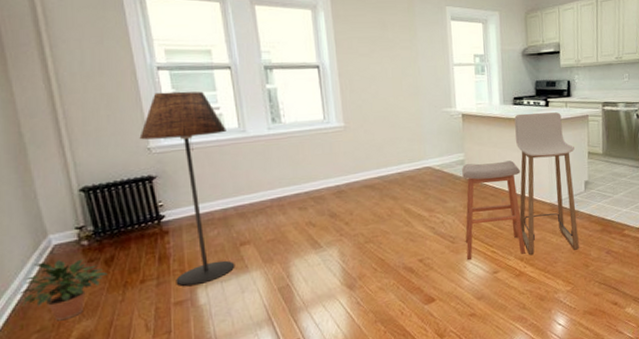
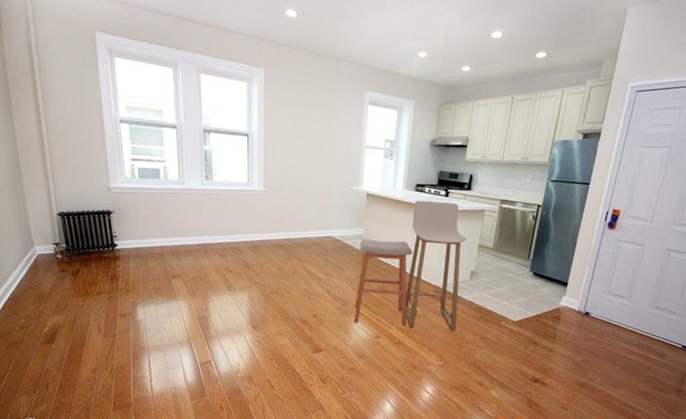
potted plant: present [15,259,108,321] -> none [11,266,74,313]
floor lamp: present [139,91,235,287] -> none [103,142,169,304]

